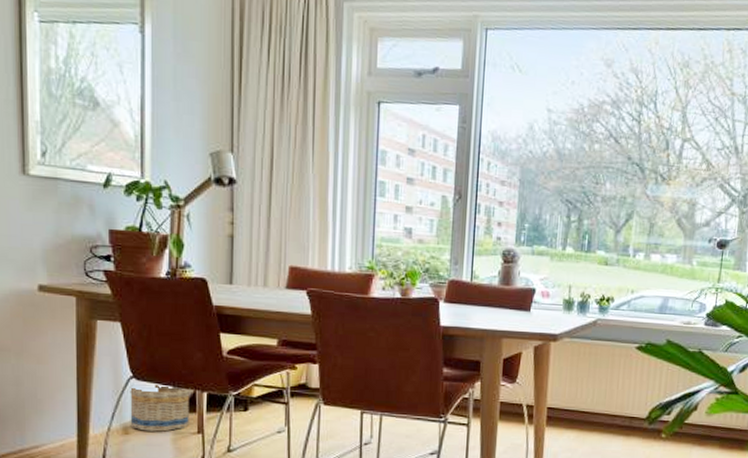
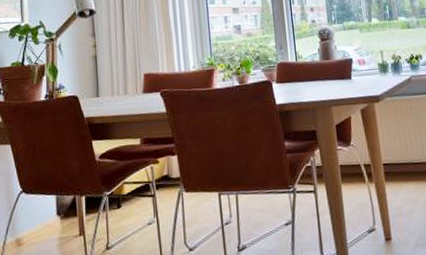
basket: present [130,385,191,432] -> none [20,195,72,241]

